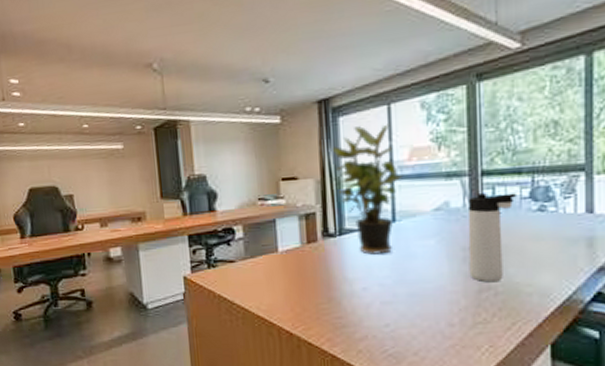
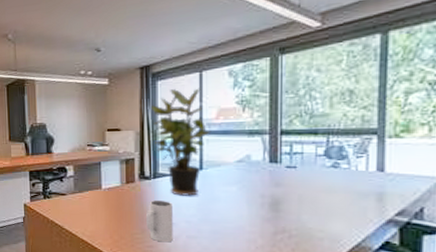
mug: none [333,261,365,312] -> present [146,200,173,243]
thermos bottle: present [467,193,516,283] -> none [266,150,312,227]

